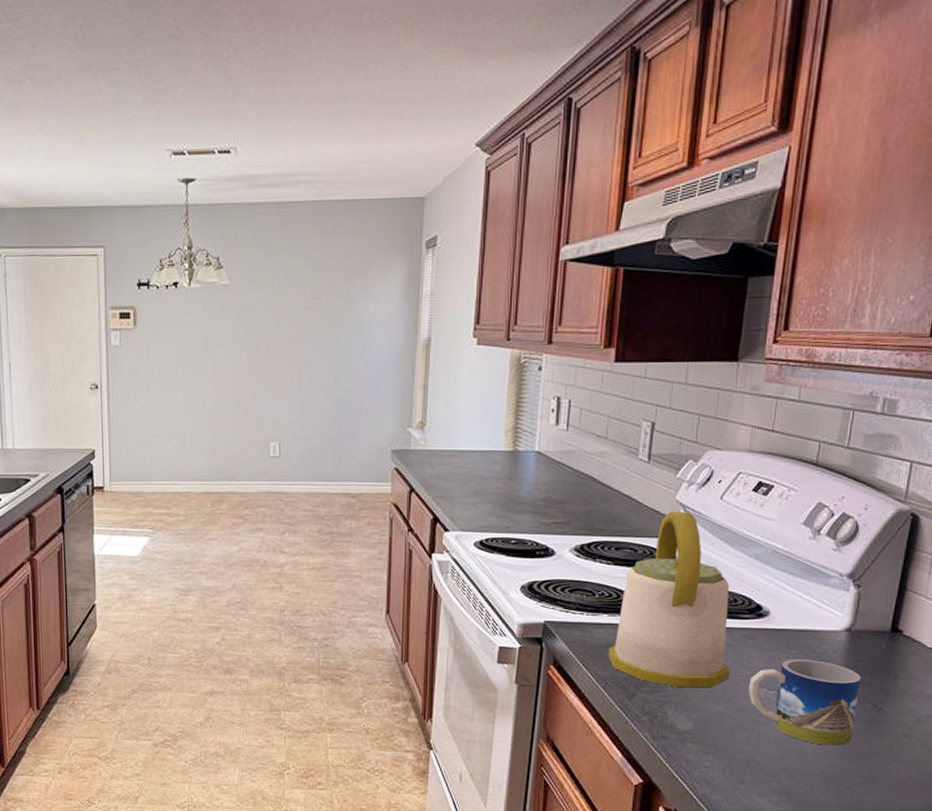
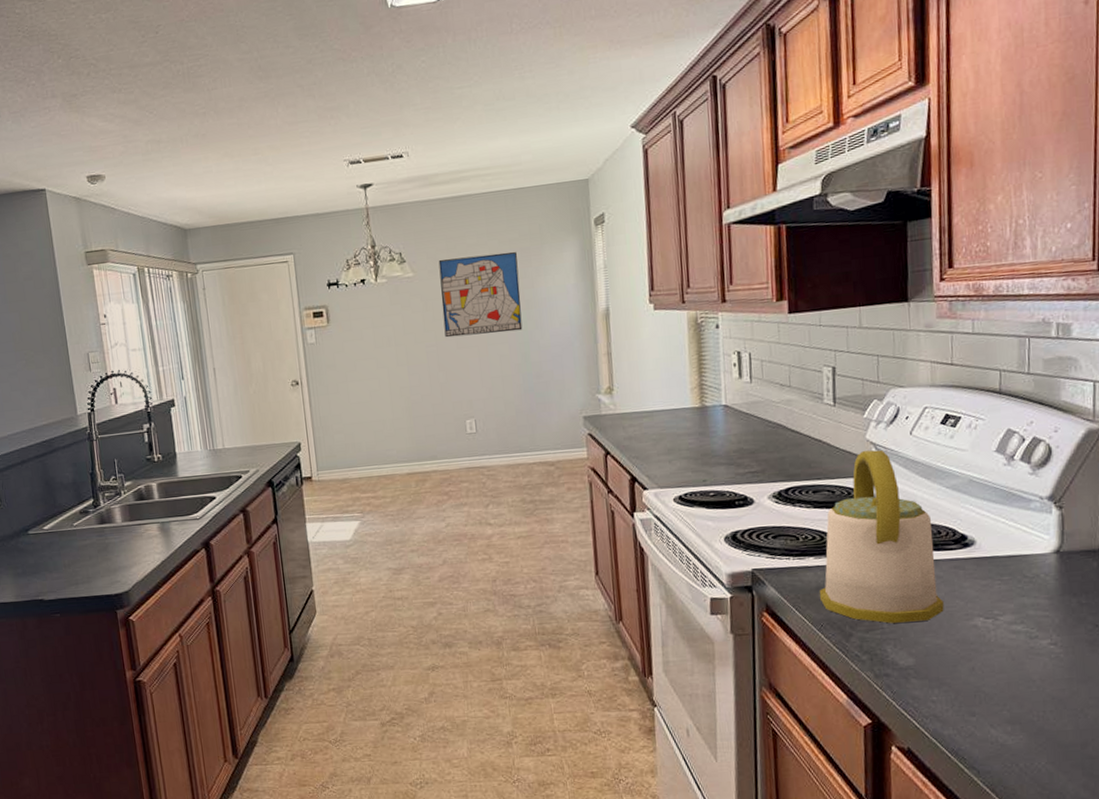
wall art: none [256,268,340,354] -> present [438,252,523,338]
mug: present [748,659,862,745] -> none [964,584,1078,670]

